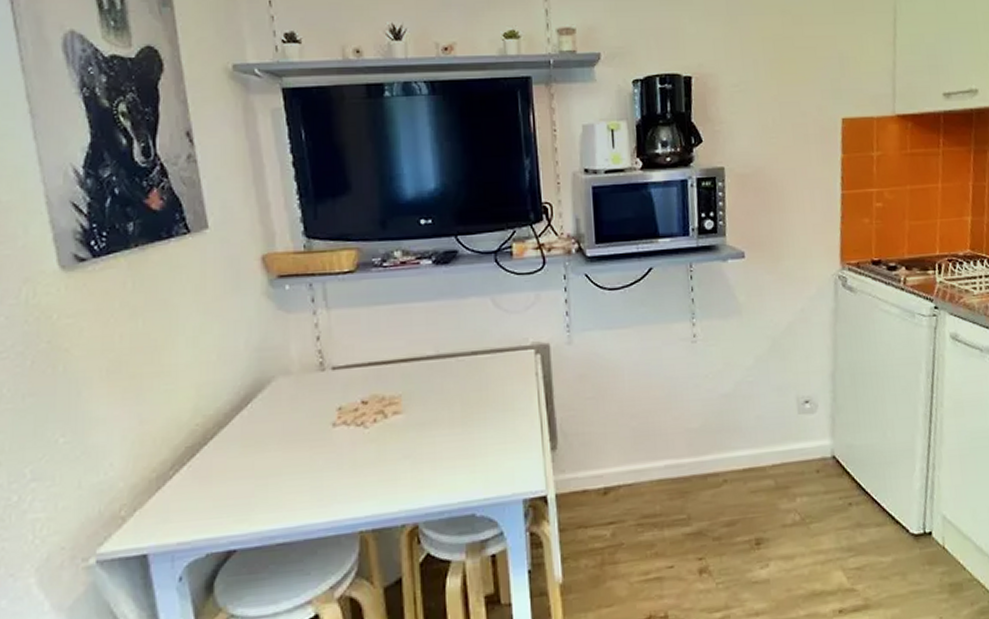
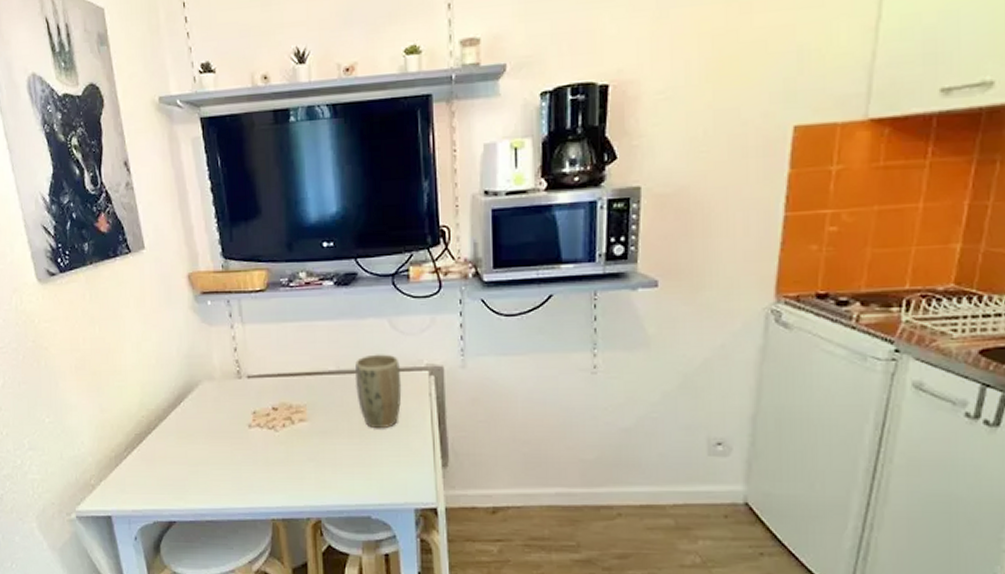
plant pot: none [456,334,507,415] -> present [354,354,402,428]

